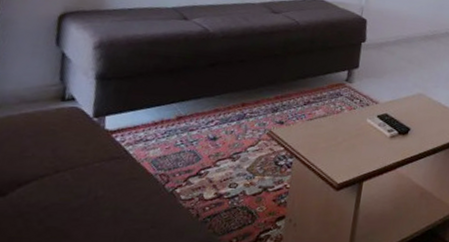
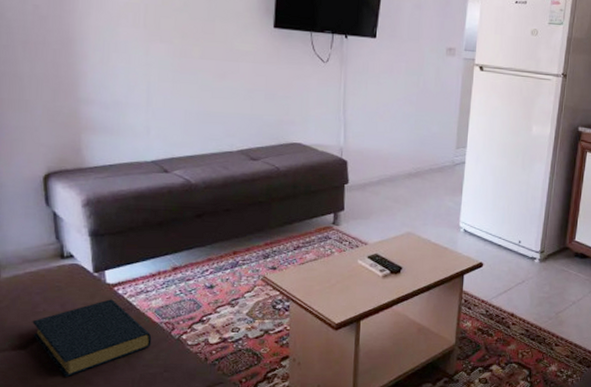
hardback book: none [15,146,144,229] -> present [32,299,152,377]

